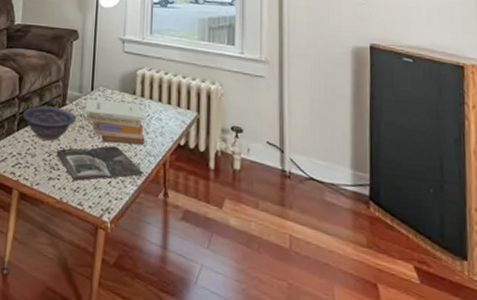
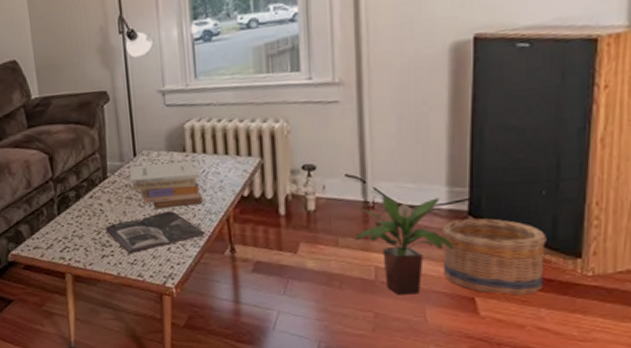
decorative bowl: present [22,106,77,141] -> none [60,181,122,219]
potted plant: none [273,167,359,271] -> present [355,195,455,295]
basket: none [348,202,437,290] -> present [442,218,547,296]

